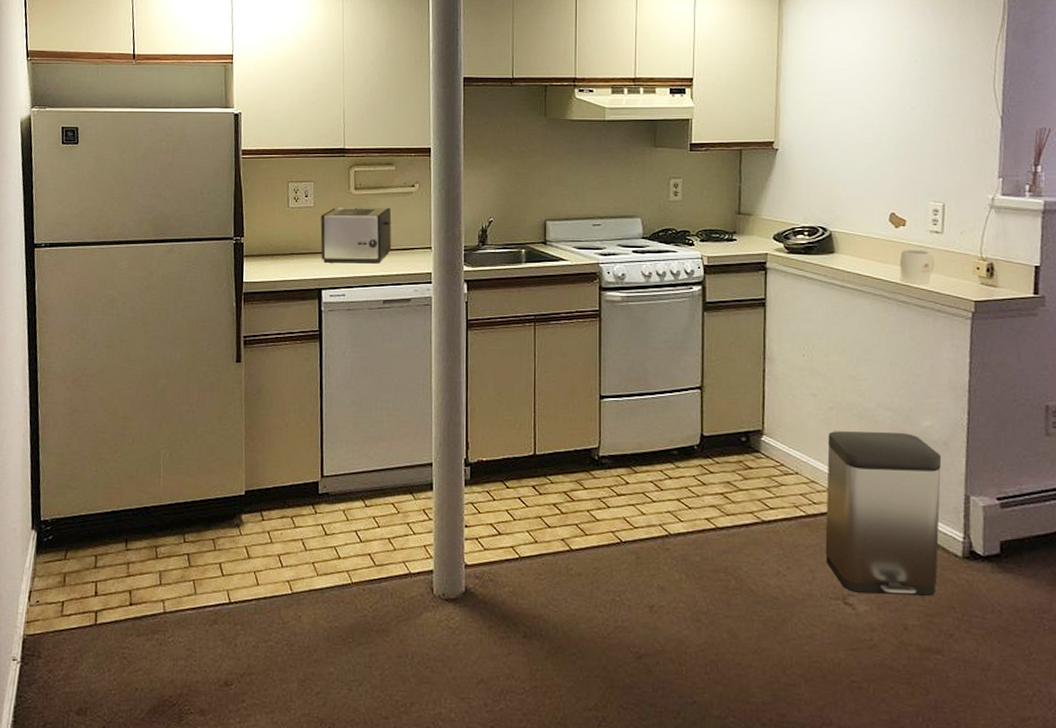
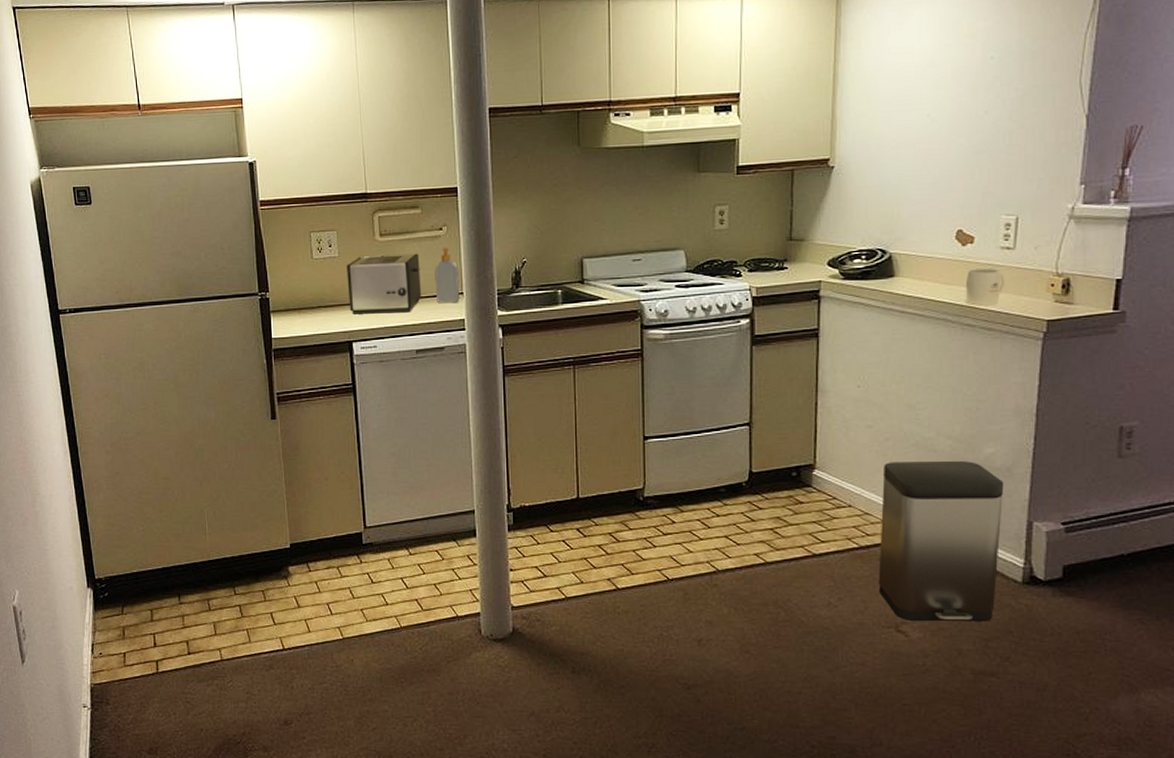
soap bottle: none [405,204,429,257] -> present [435,248,460,304]

